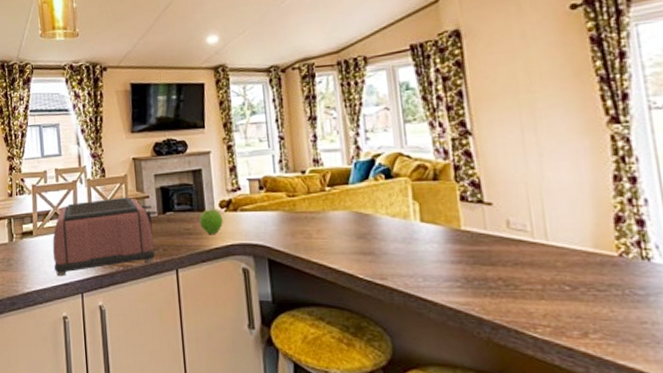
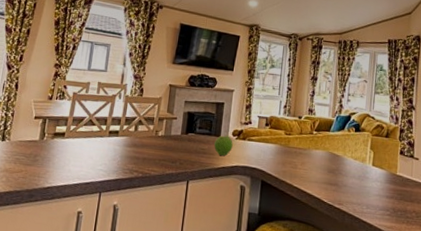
toaster: present [52,197,158,277] -> none [79,114,182,176]

